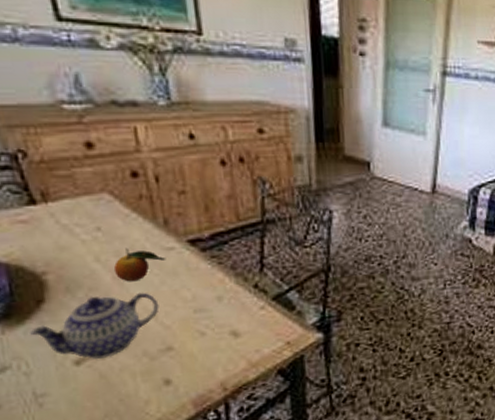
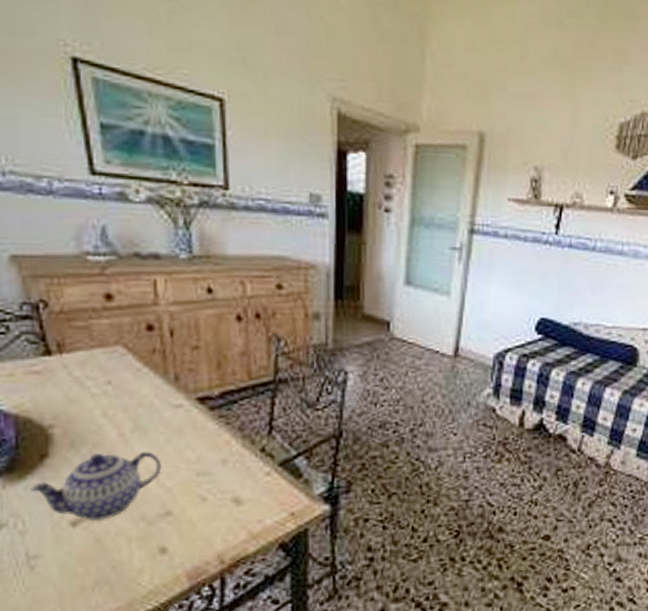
fruit: present [113,248,166,282] -> none [120,403,174,440]

